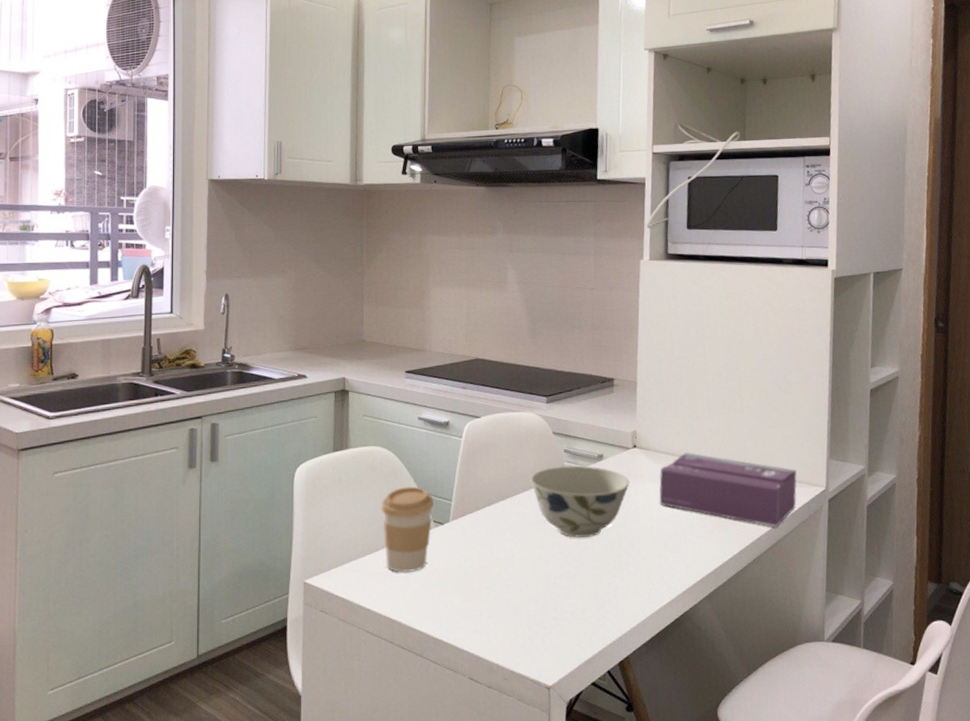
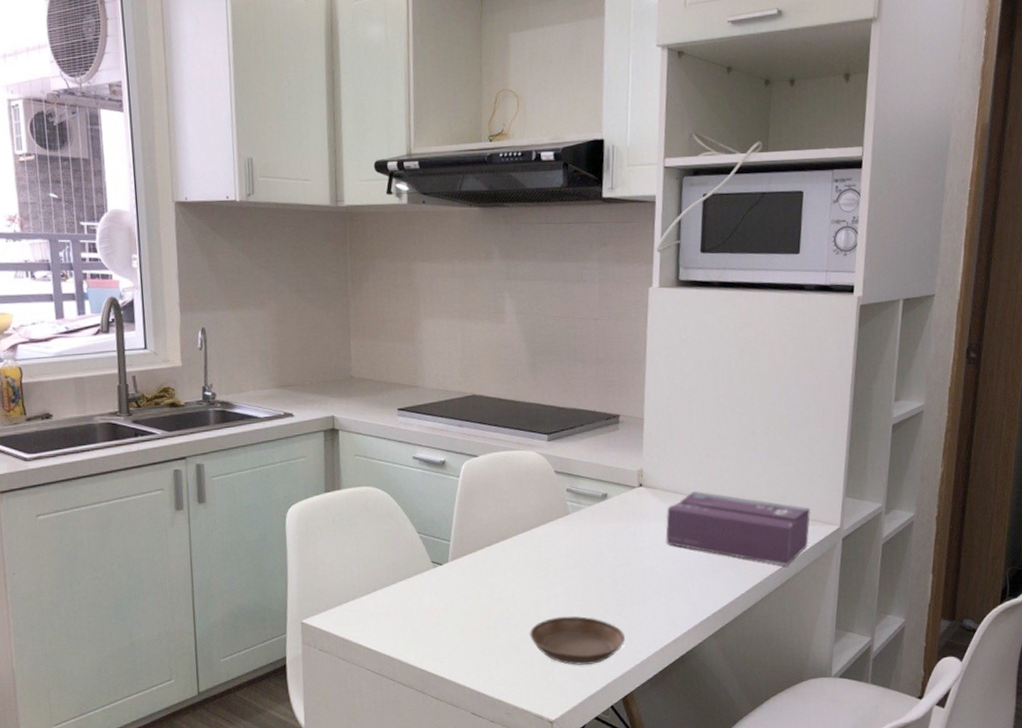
coffee cup: present [381,486,434,573] -> none [377,527,432,613]
saucer: none [528,577,621,628] -> present [530,616,625,665]
bowl: present [530,465,630,538] -> none [531,505,635,578]

